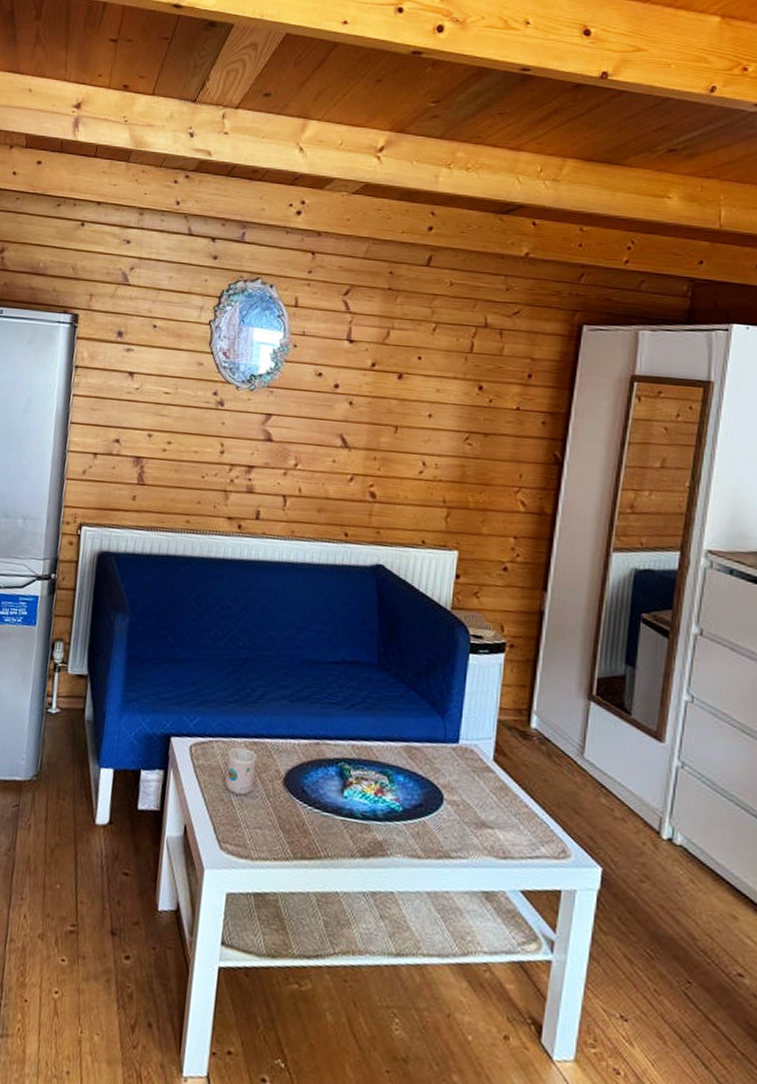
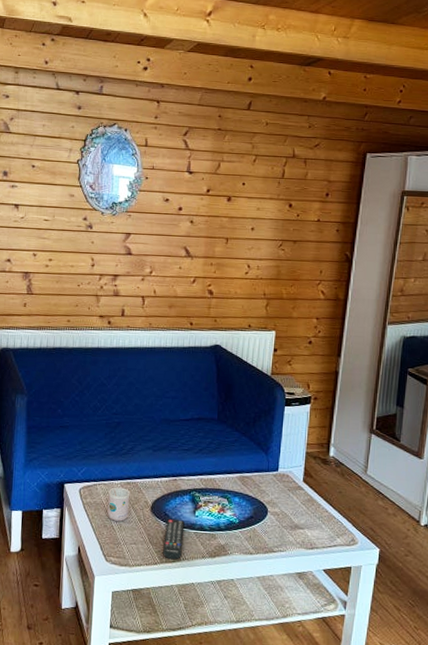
remote control: none [297,798,329,857] -> present [163,519,185,560]

